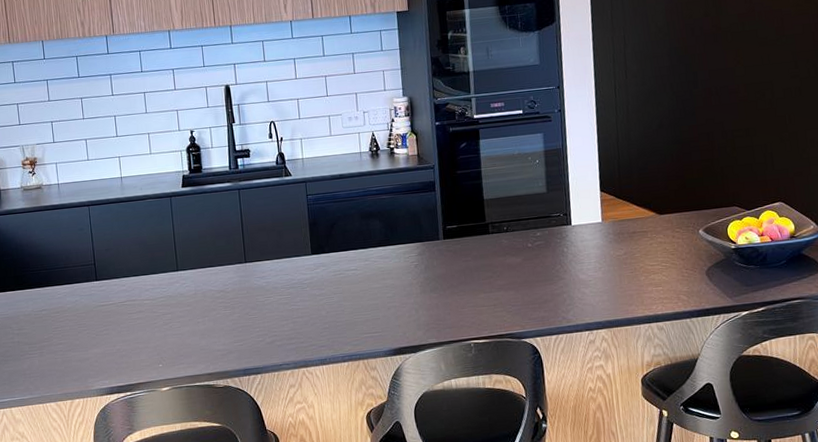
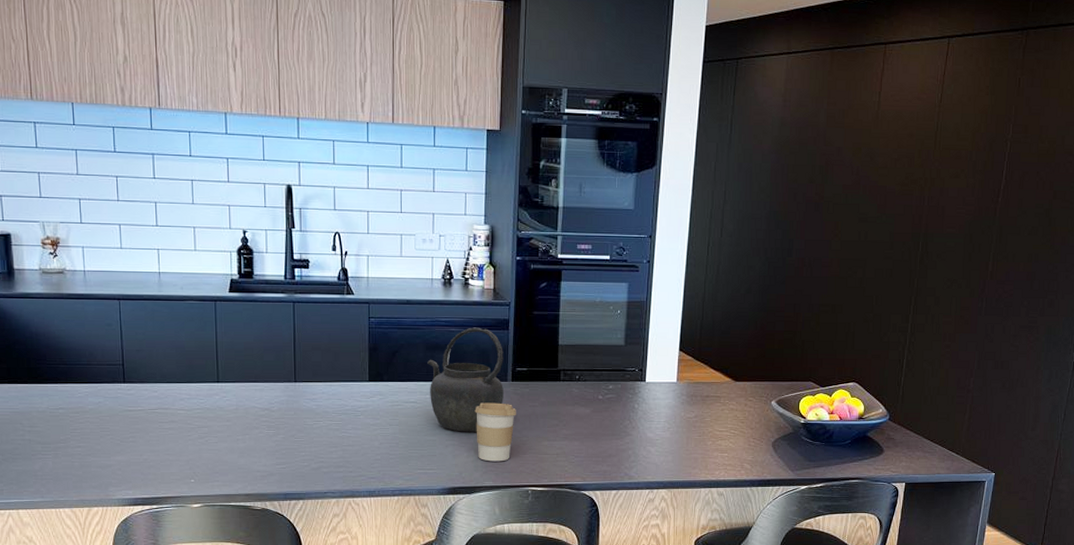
kettle: none [363,192,438,293] -> present [427,327,505,432]
coffee cup: none [411,261,451,319] -> present [475,402,516,462]

